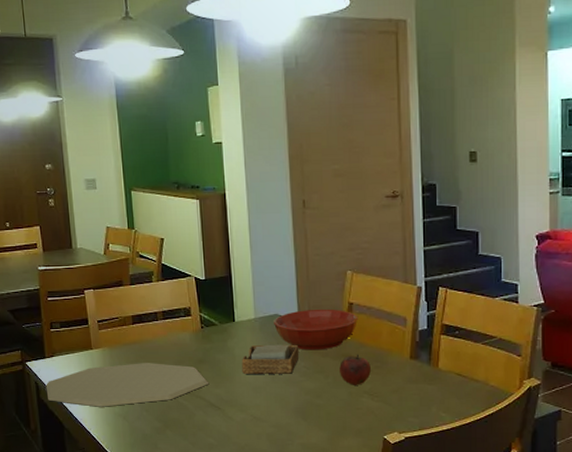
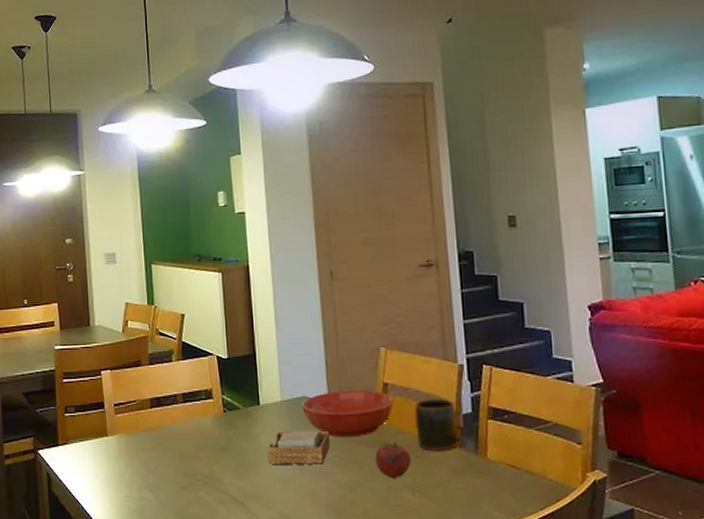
placemat: present [45,363,209,407] -> none [57,451,232,502]
mug: none [376,317,415,363] -> present [414,399,459,452]

